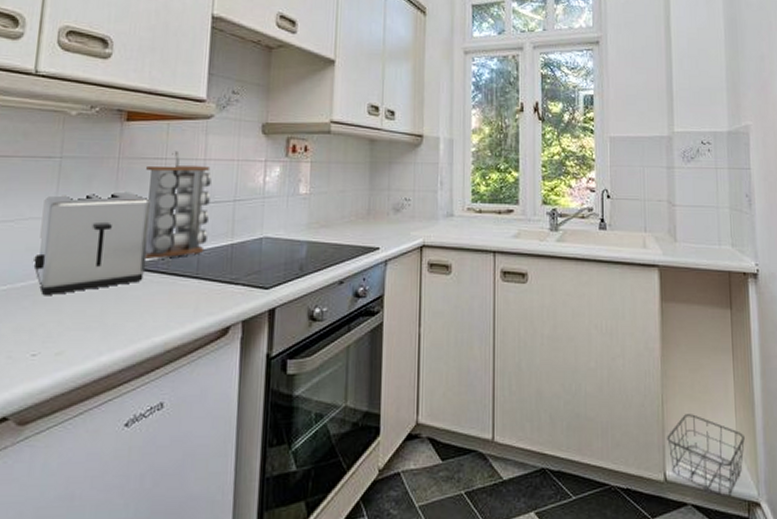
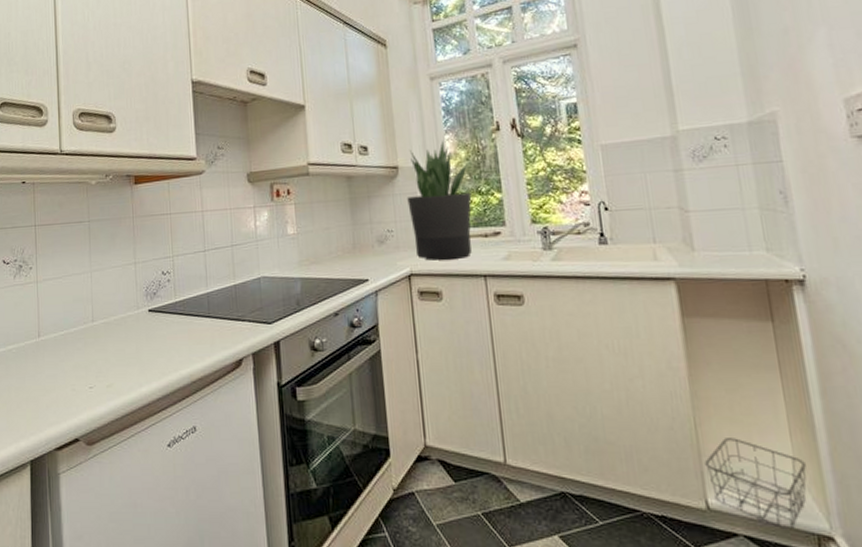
toaster: present [31,190,152,295] -> none [78,244,167,337]
spice rack: present [133,150,212,260] -> none [148,205,213,304]
planter: none [428,114,491,233] -> present [407,140,472,260]

